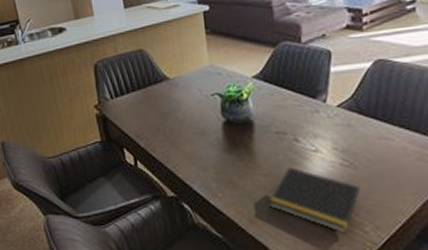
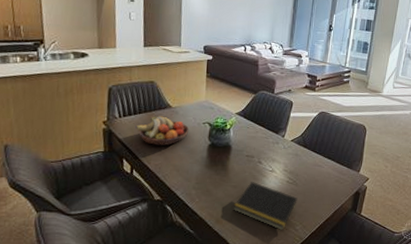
fruit bowl: none [131,91,196,128] -> present [135,116,189,146]

